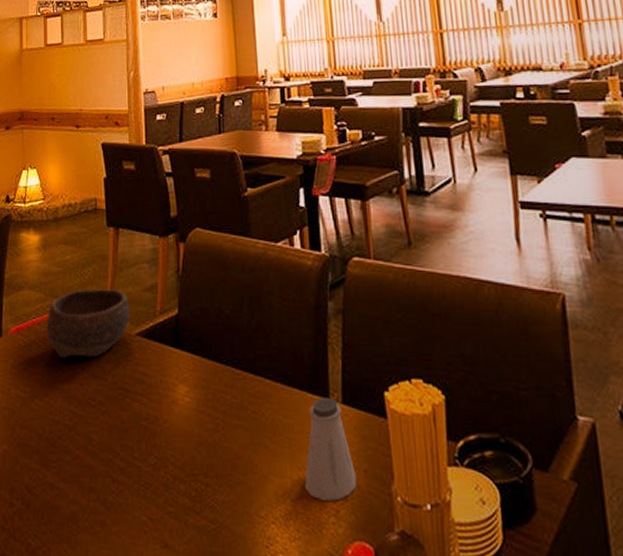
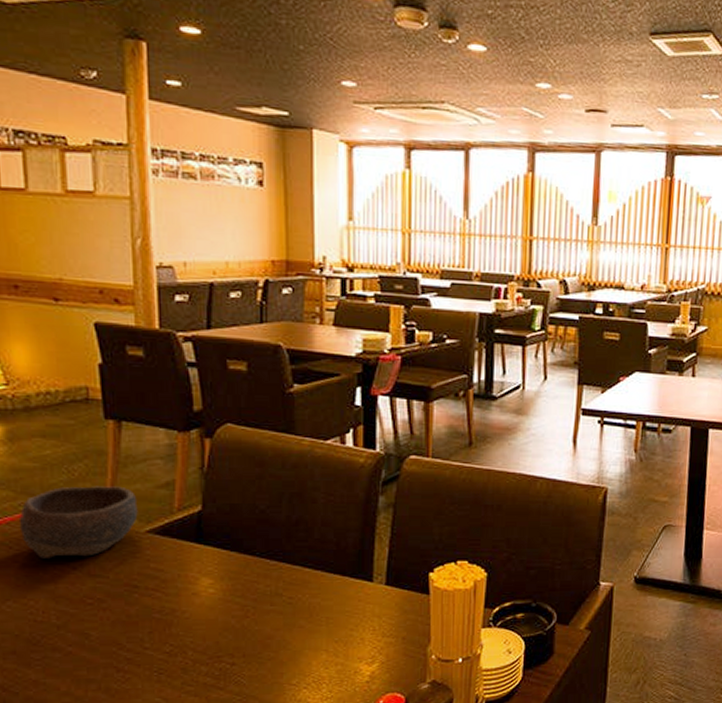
saltshaker: present [305,397,357,502] -> none [341,580,394,666]

